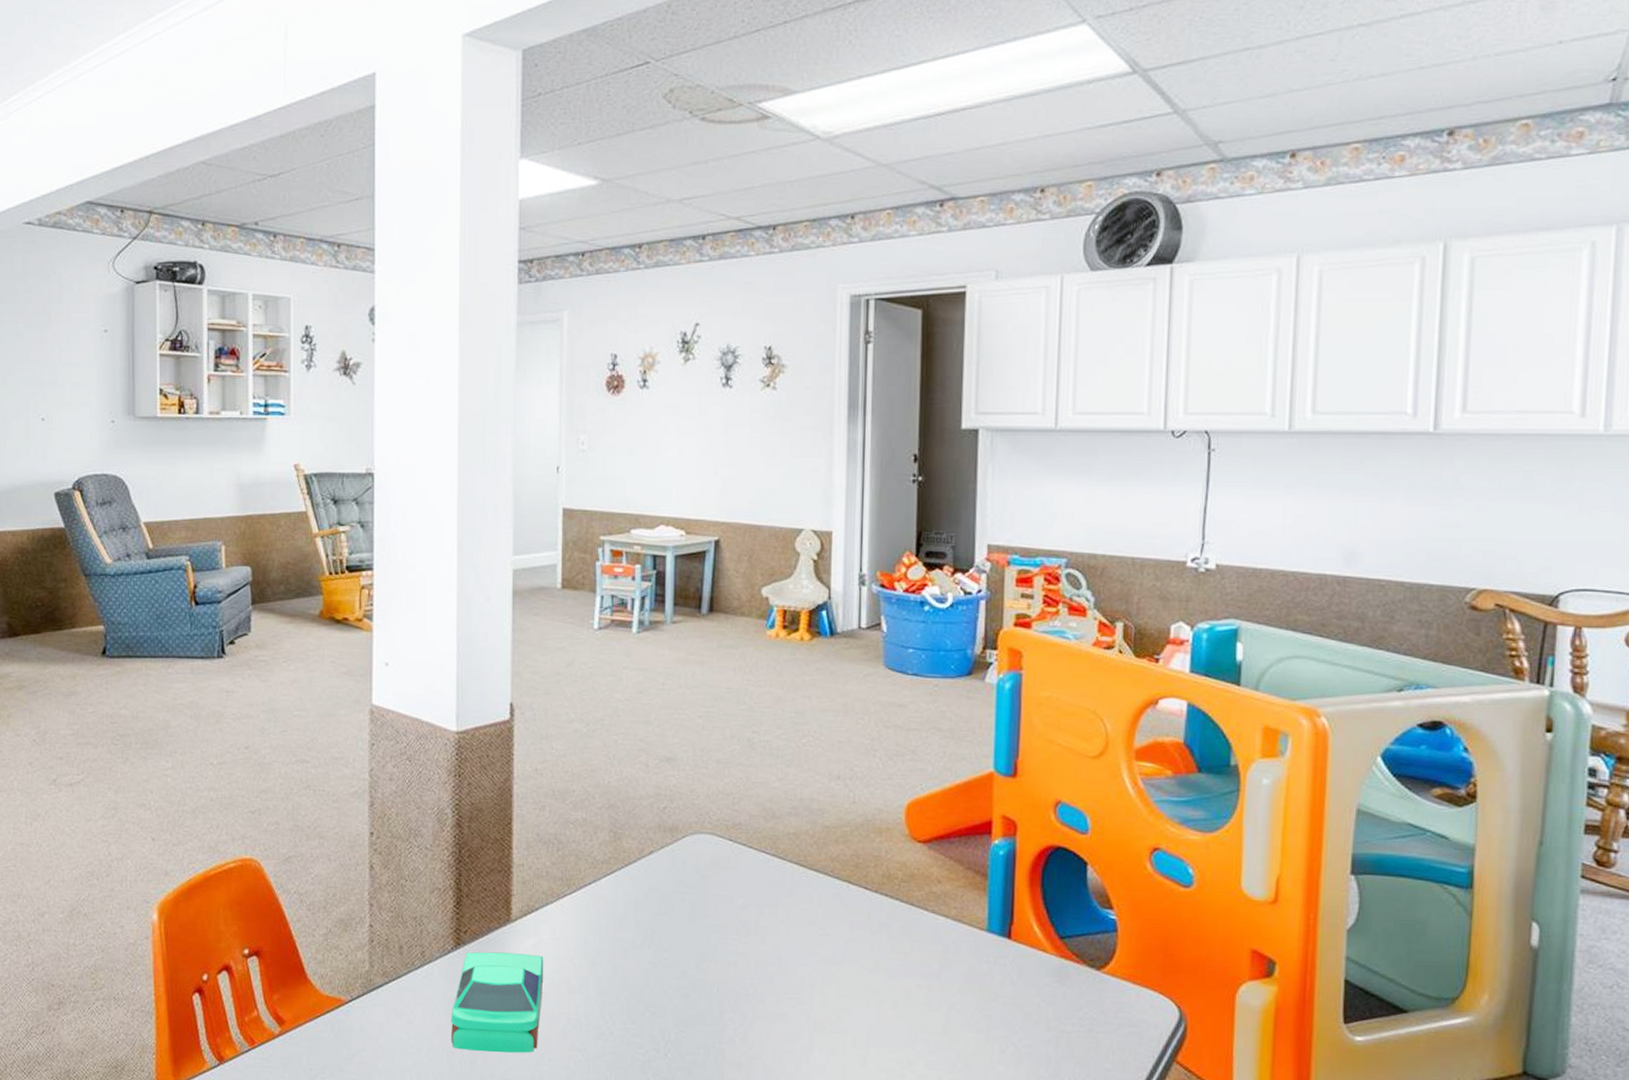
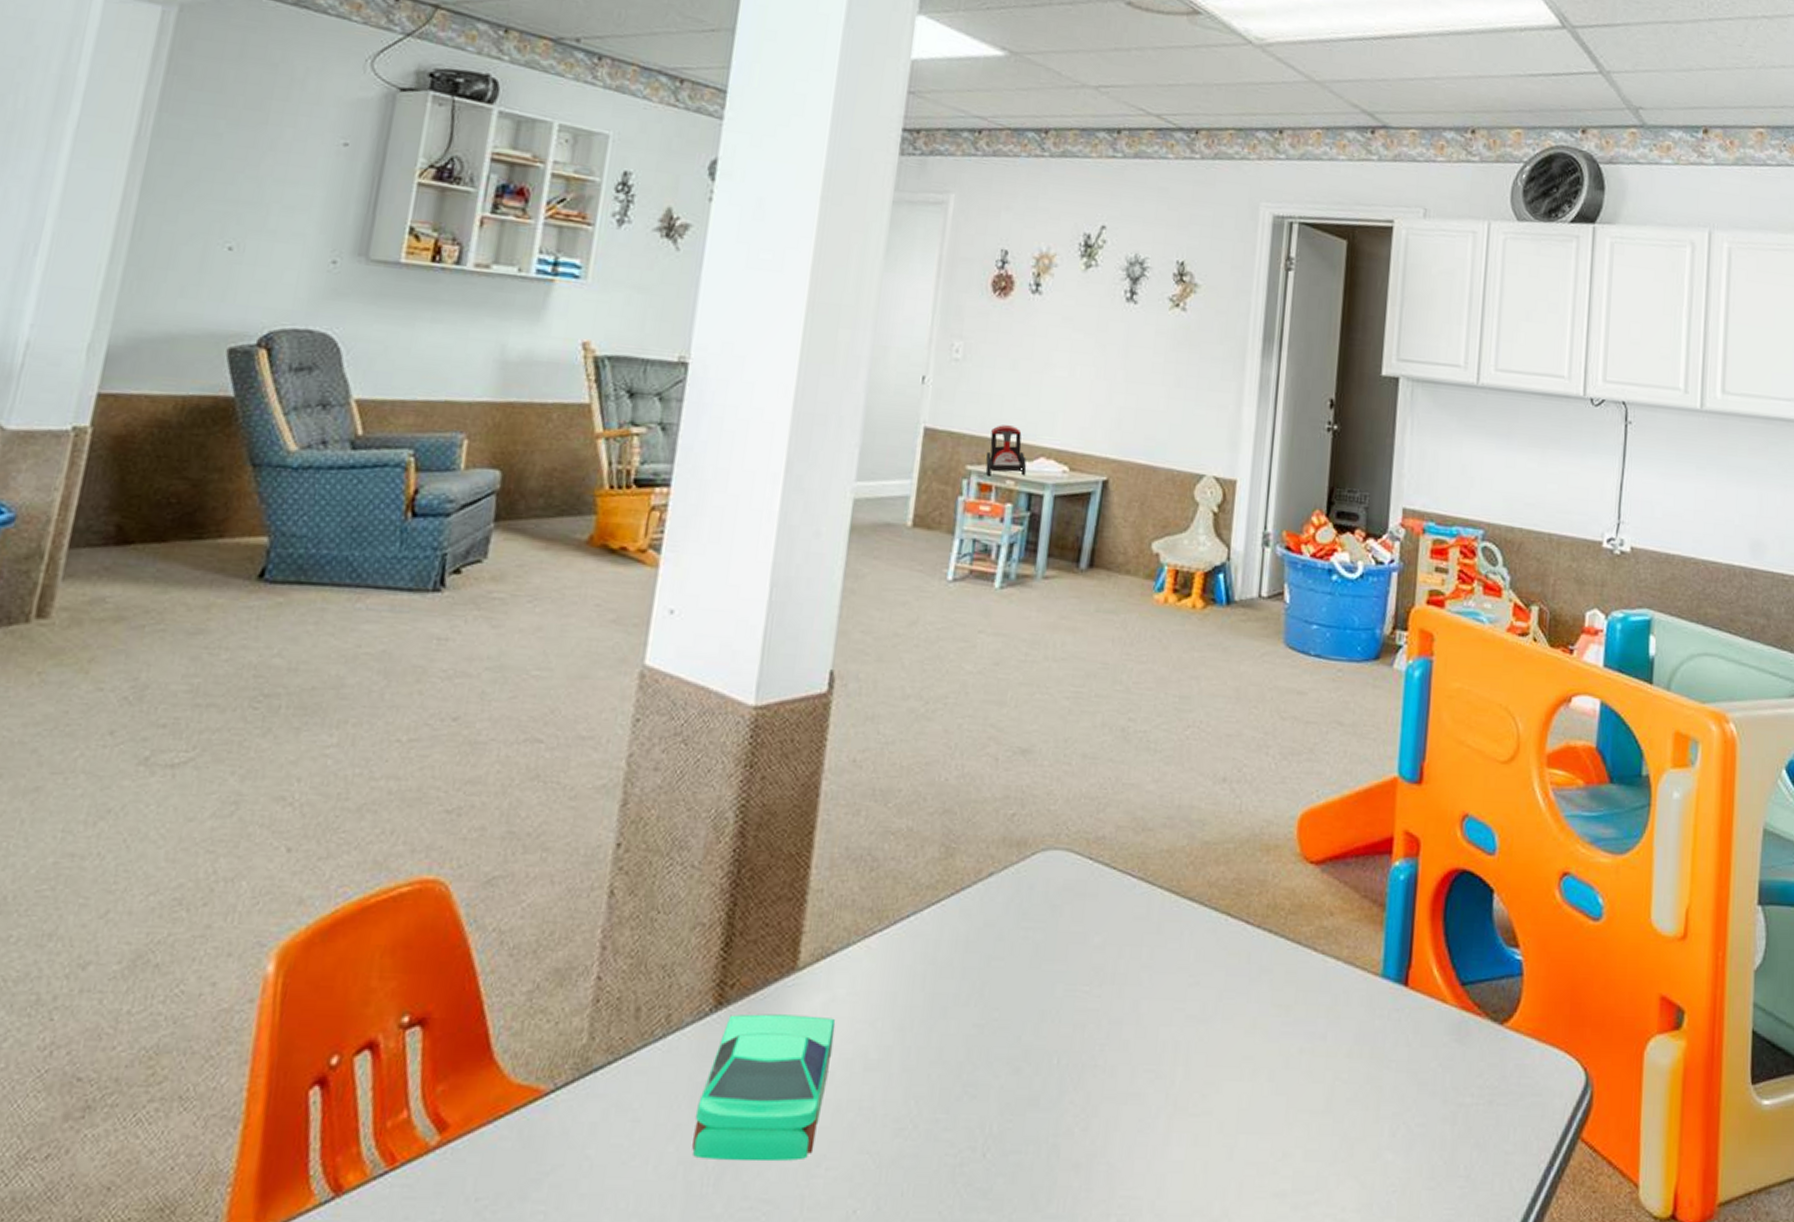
toy train: none [616,501,650,544] -> present [985,425,1027,476]

